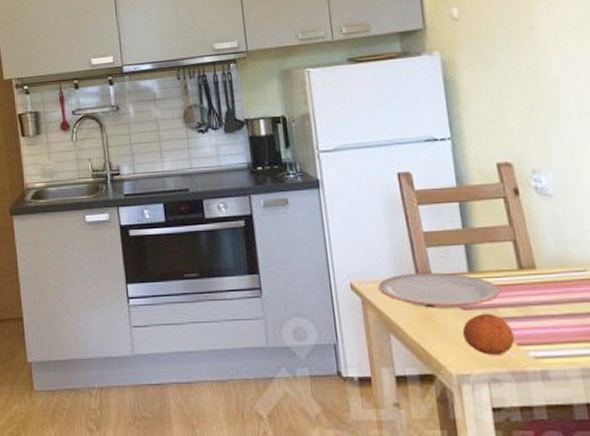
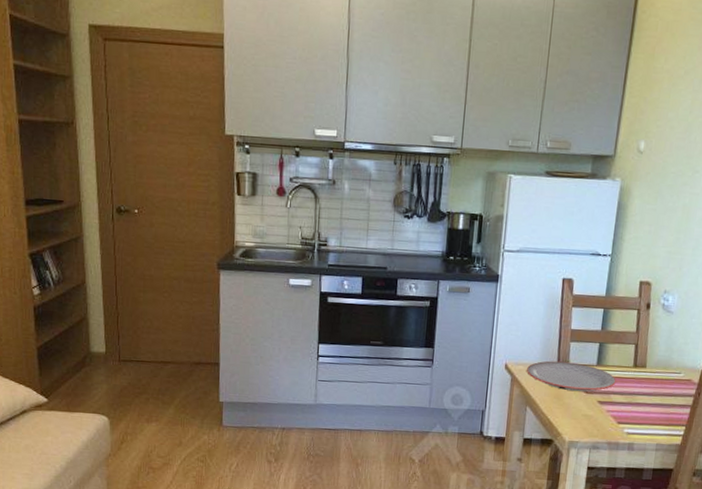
fruit: present [462,313,515,354] -> none [580,397,617,429]

